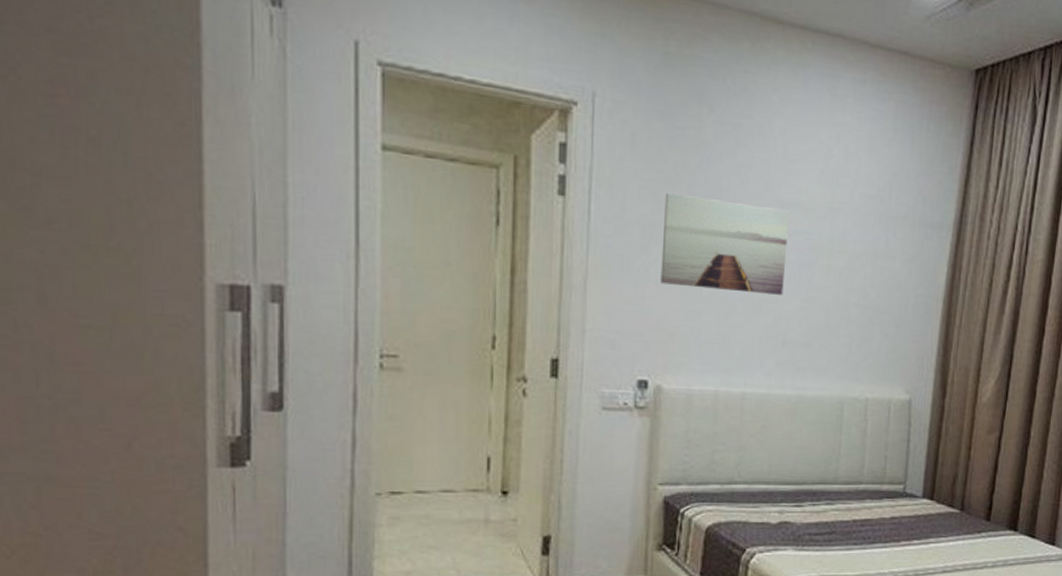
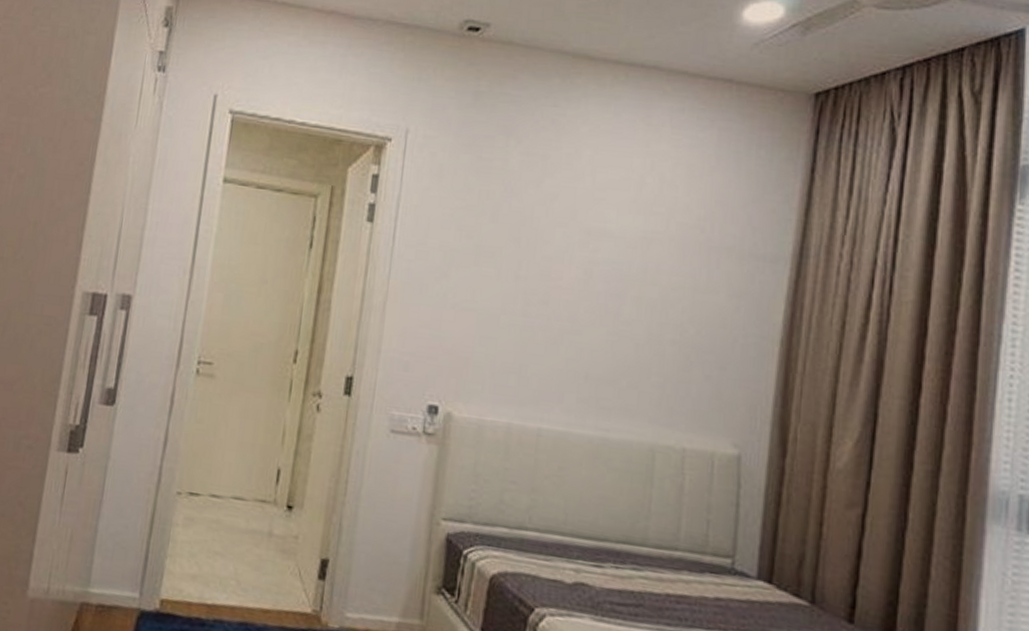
wall art: present [660,192,789,295] -> none [458,220,596,326]

